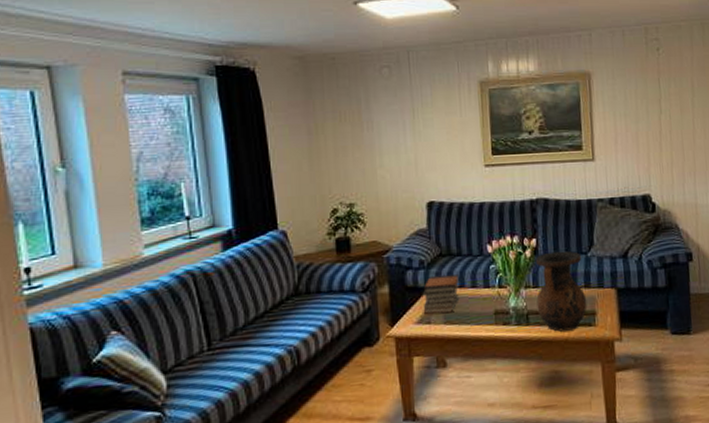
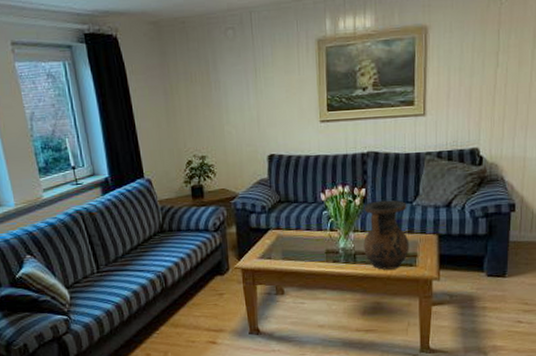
book stack: present [422,275,459,314] -> none [264,219,295,251]

